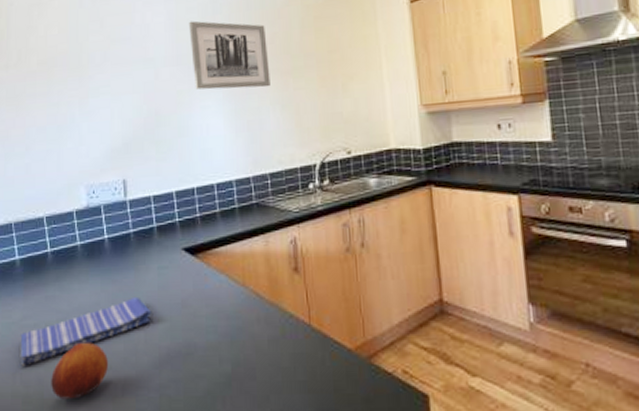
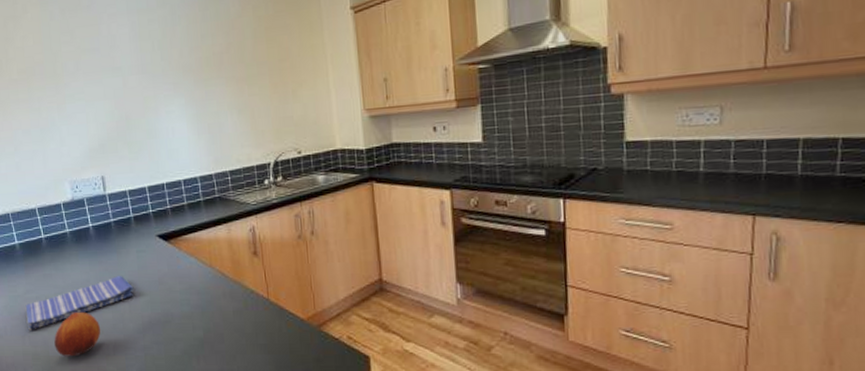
wall art: present [189,21,270,90] -> none [151,32,227,96]

